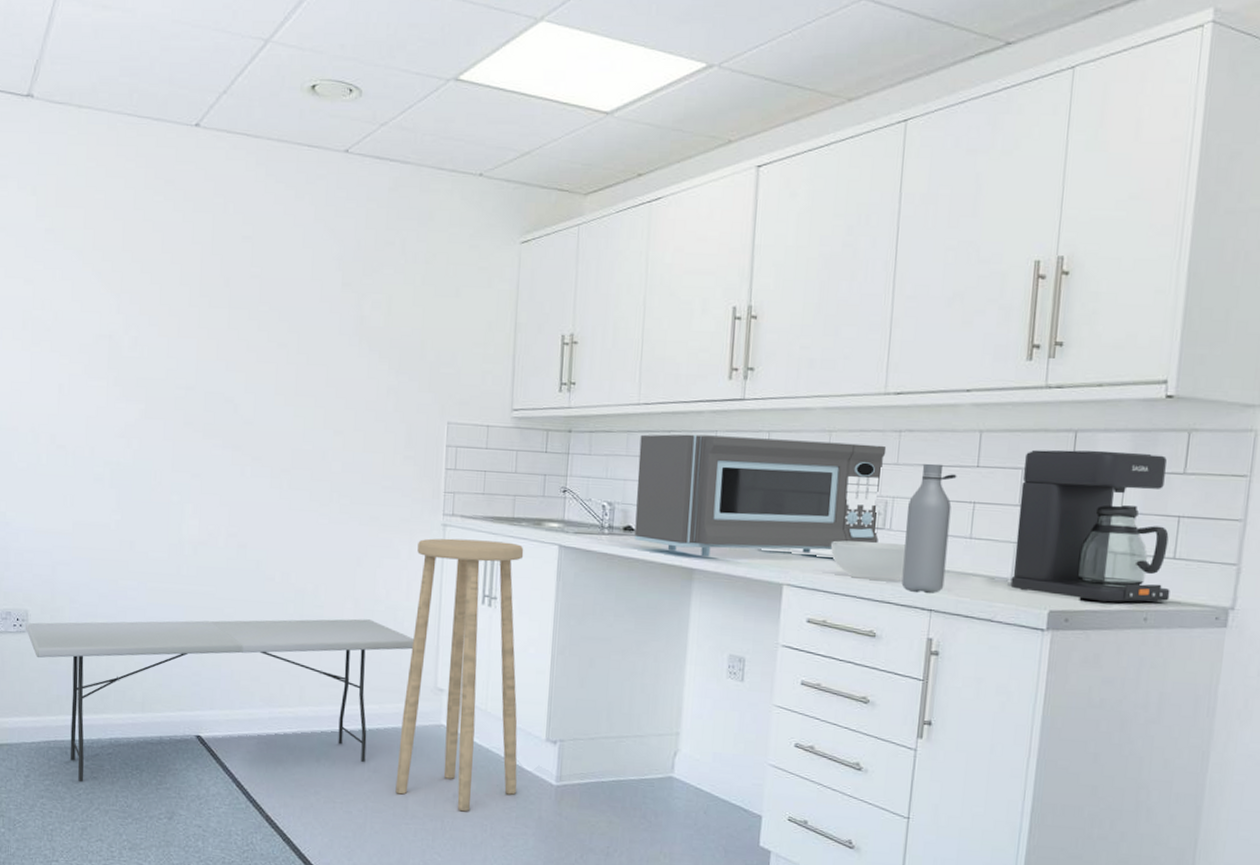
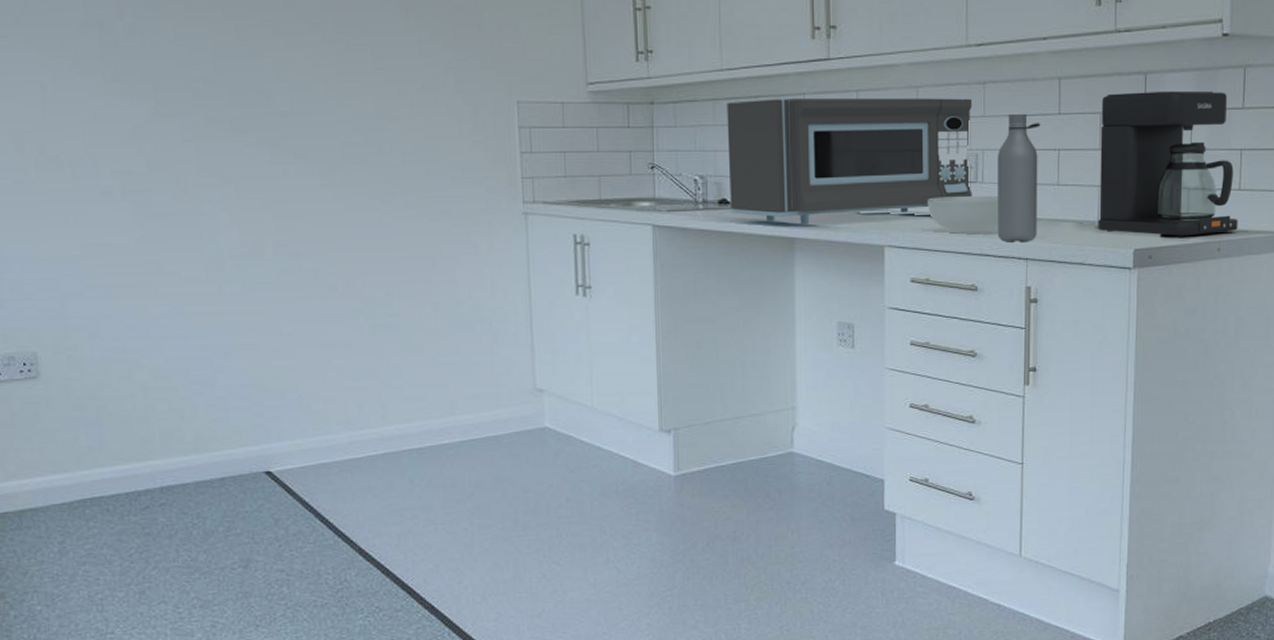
folding table: present [26,619,415,783] -> none [36,323,506,541]
stool: present [395,538,524,812] -> none [498,226,634,516]

